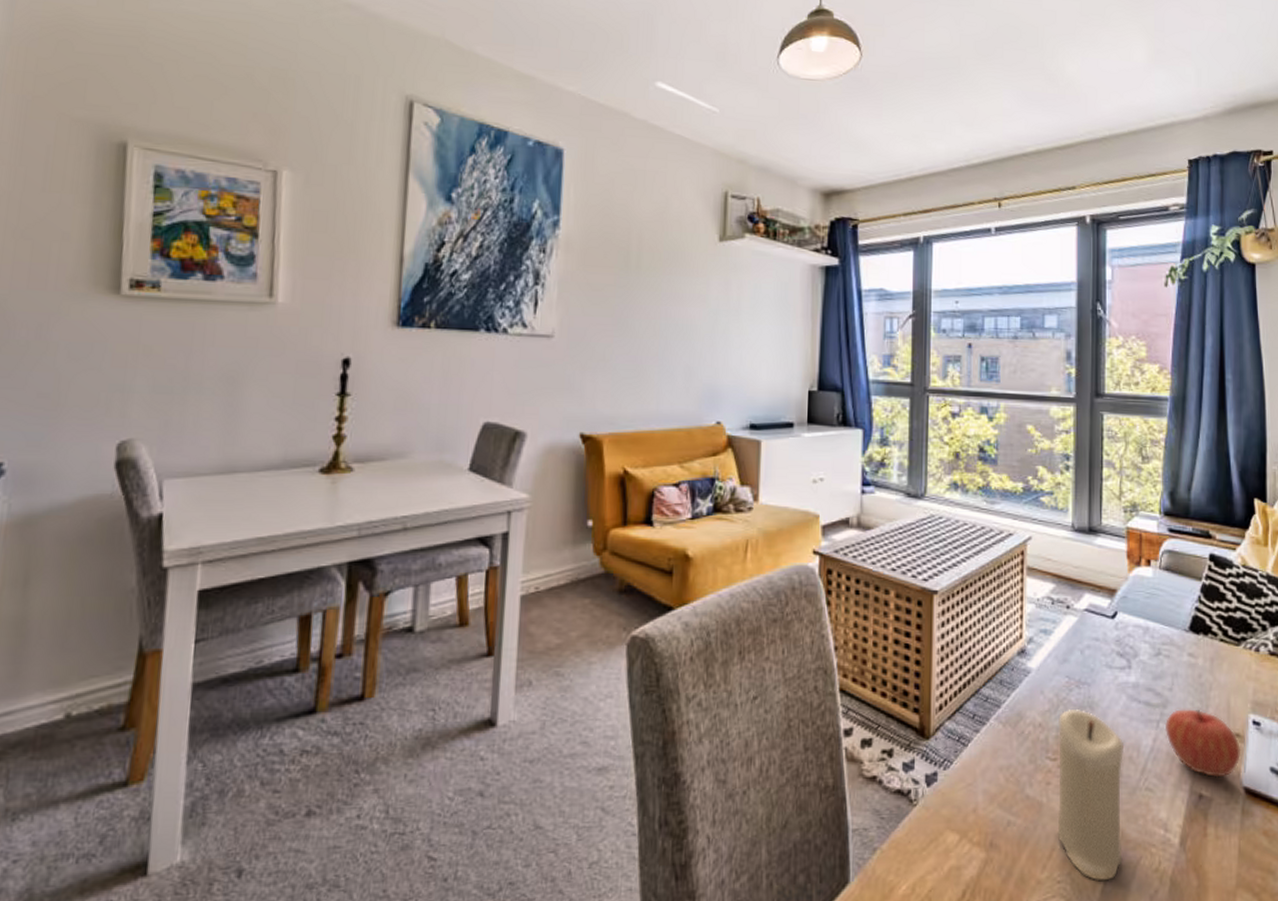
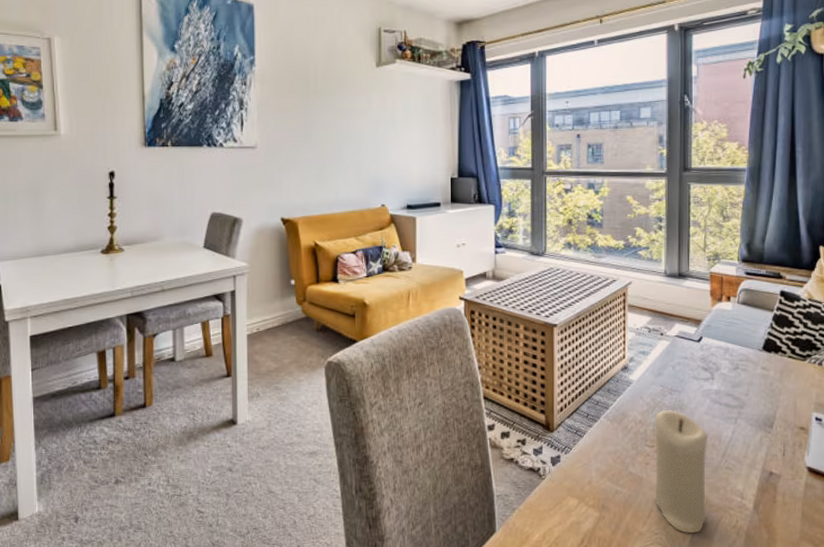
apple: present [1164,709,1241,778] -> none [741,409,806,460]

